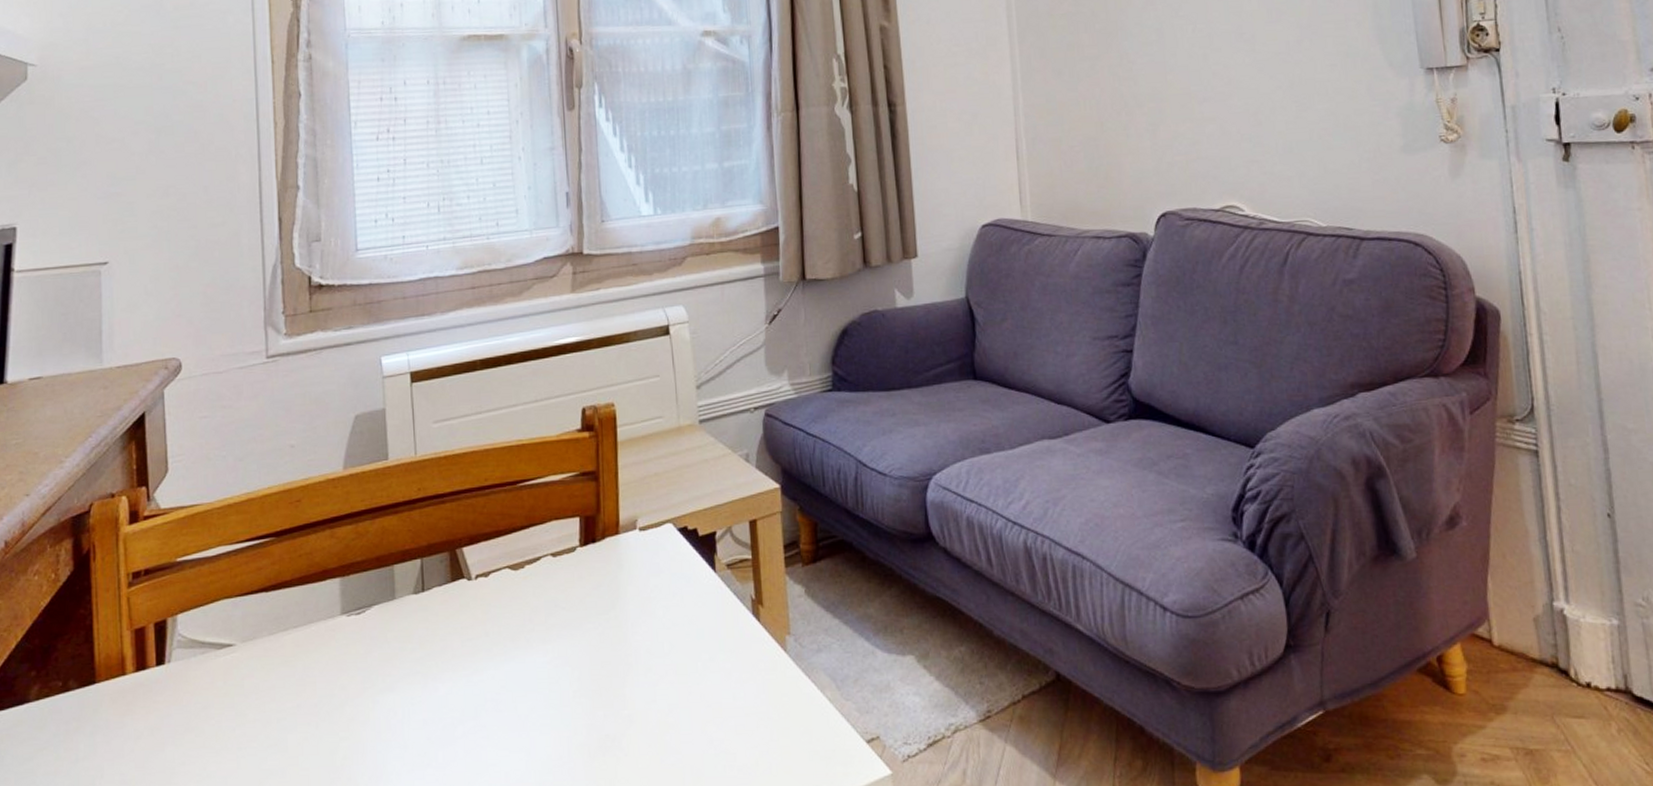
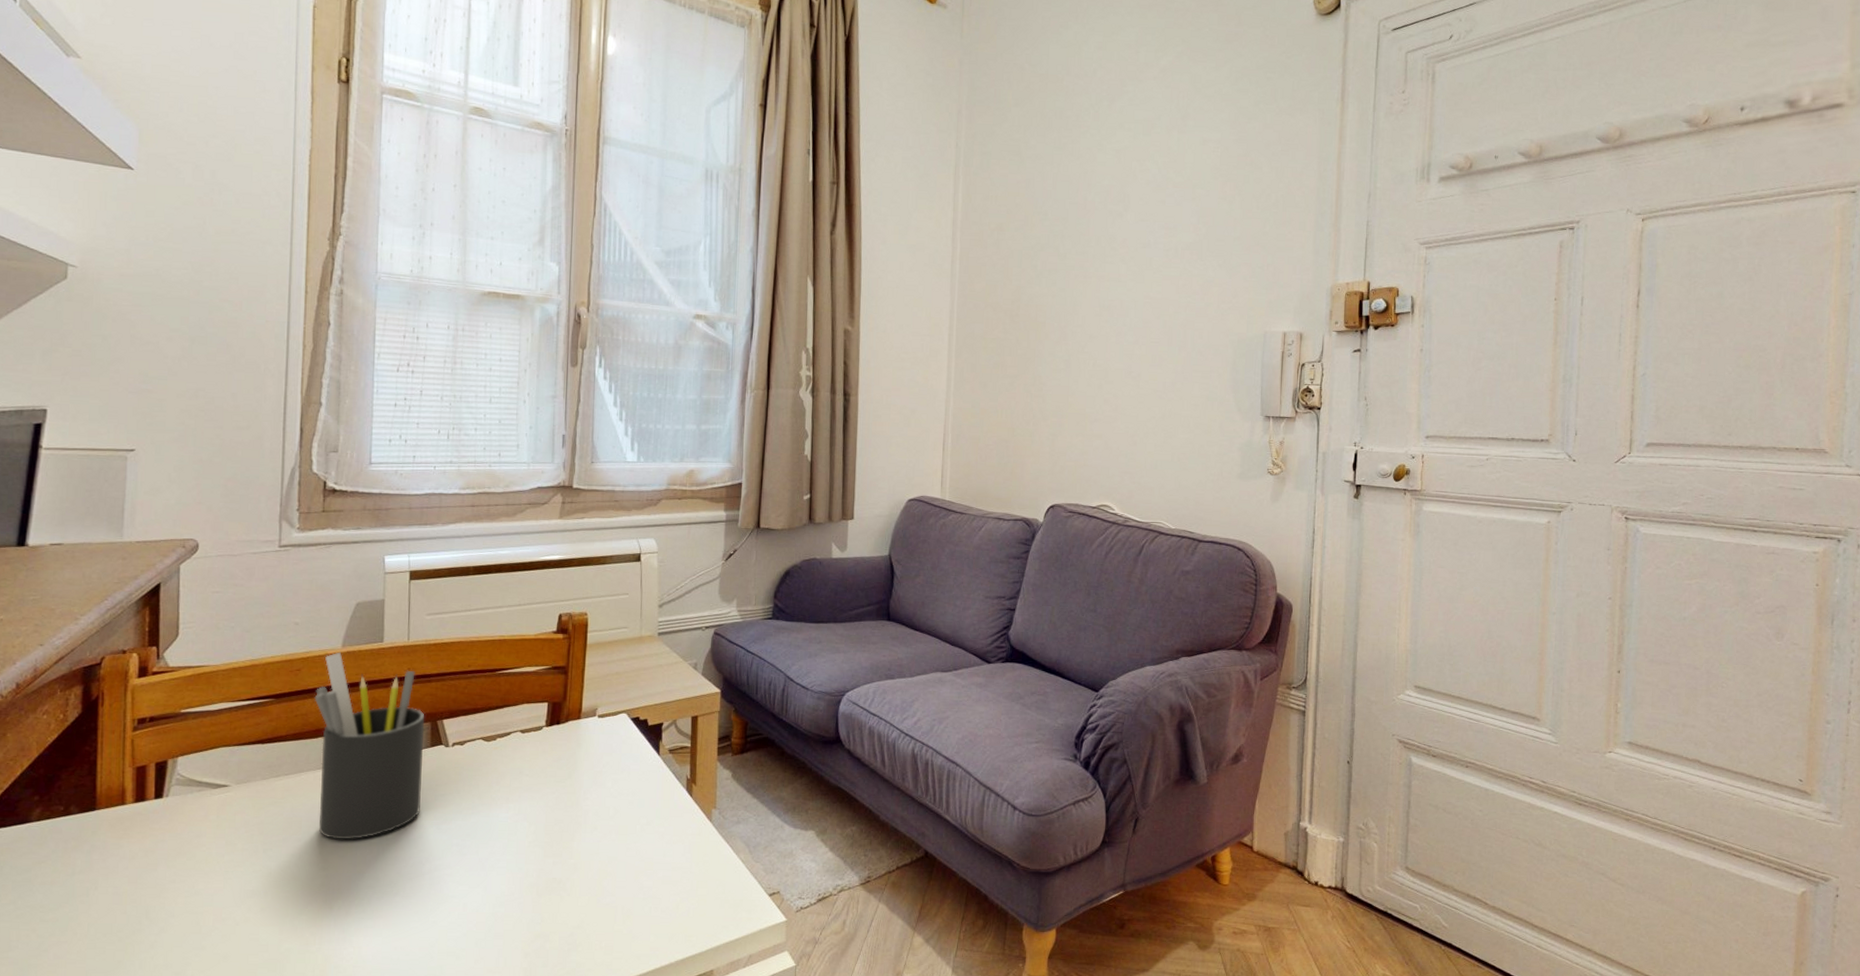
pen holder: none [318,475,446,702] -> present [314,652,425,840]

